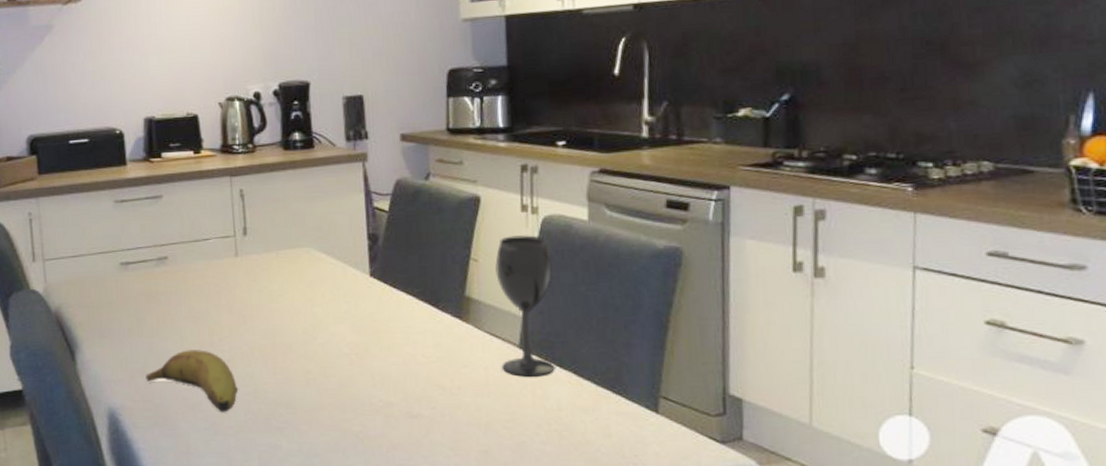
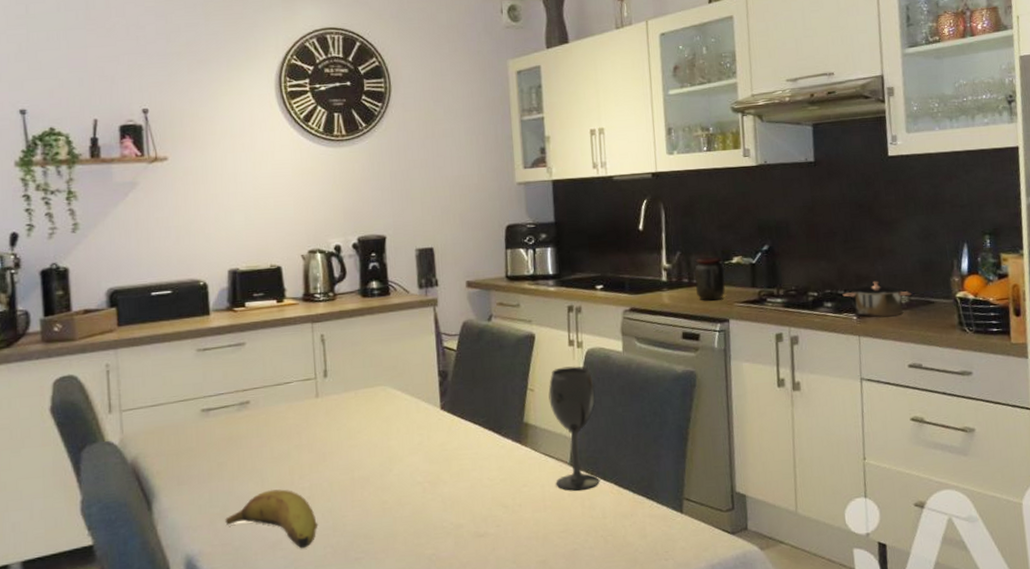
jar: none [684,107,727,163] -> present [693,256,725,301]
cooking pot: none [893,141,1000,190] -> present [842,281,912,318]

